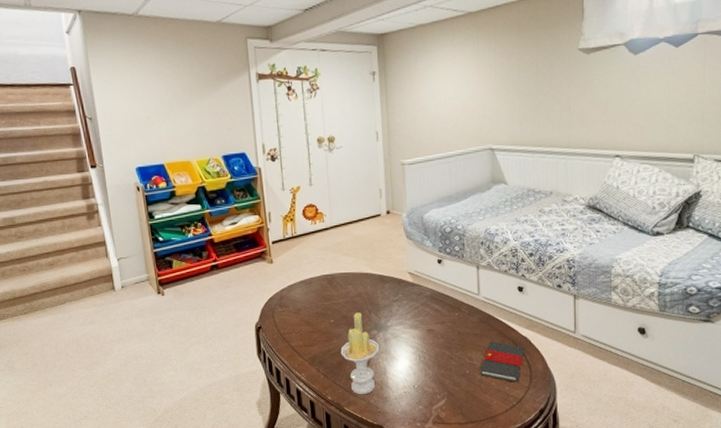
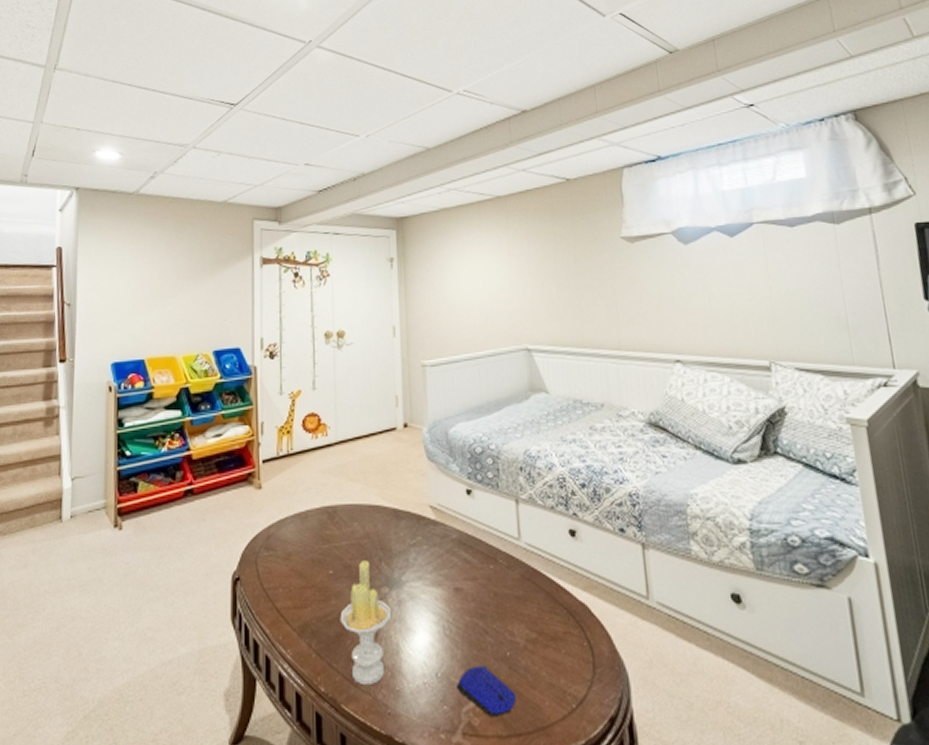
computer mouse: none [429,380,472,412] -> present [457,665,516,718]
book: present [480,341,525,383] -> none [524,608,584,673]

